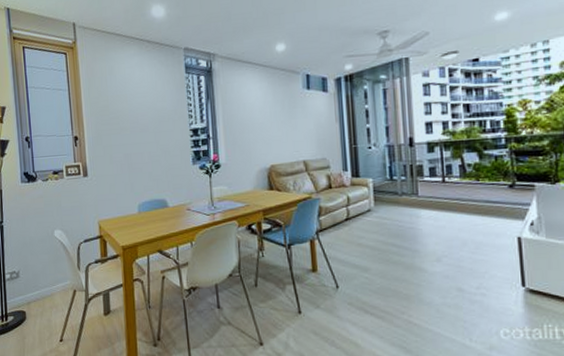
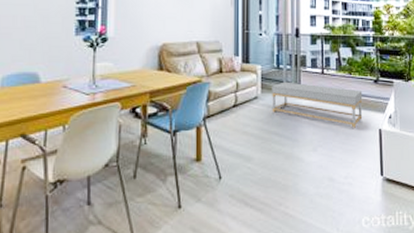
coffee table: none [386,192,496,237] -> present [272,81,363,128]

